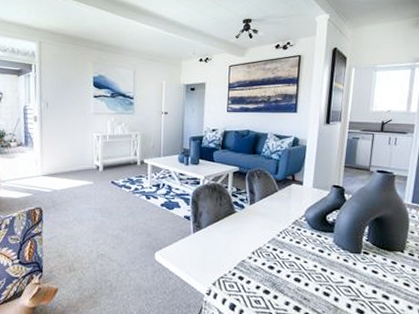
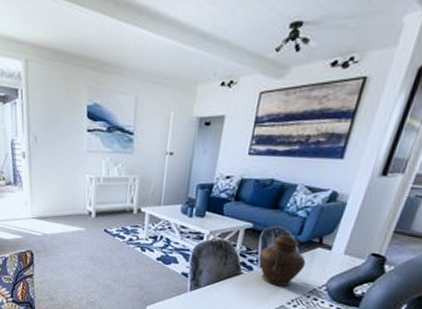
teapot: none [247,172,286,221] -> present [258,232,306,287]

